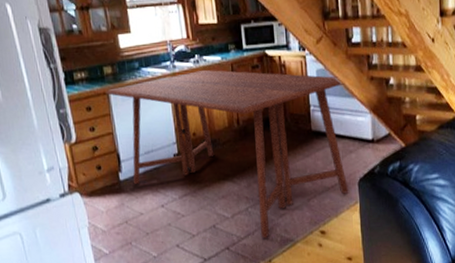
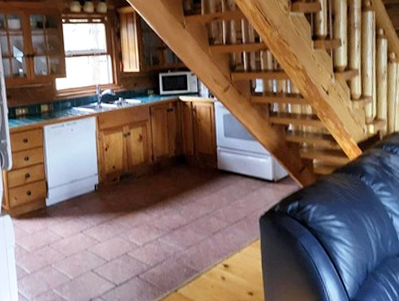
dining table: present [107,69,349,238] -> none [42,110,251,268]

